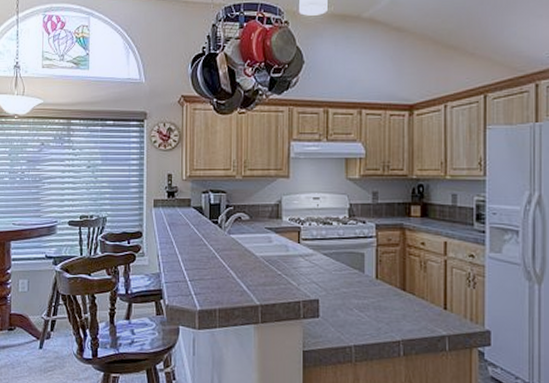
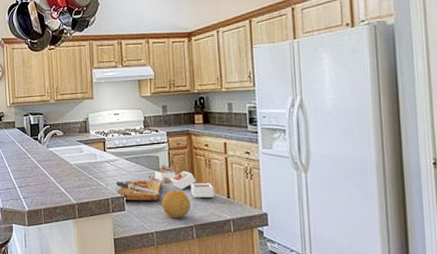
cutting board: none [309,264,429,308] -> present [116,165,215,201]
fruit: none [364,295,399,331] -> present [162,190,191,218]

